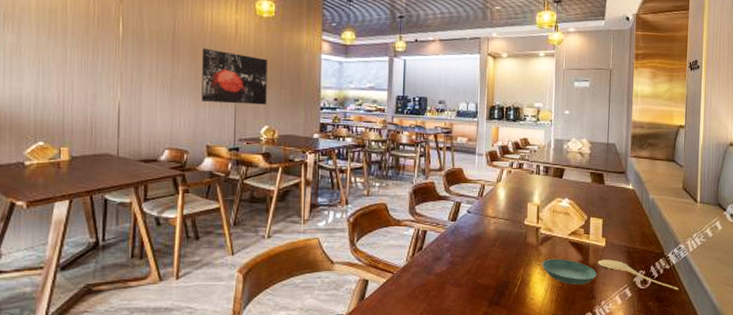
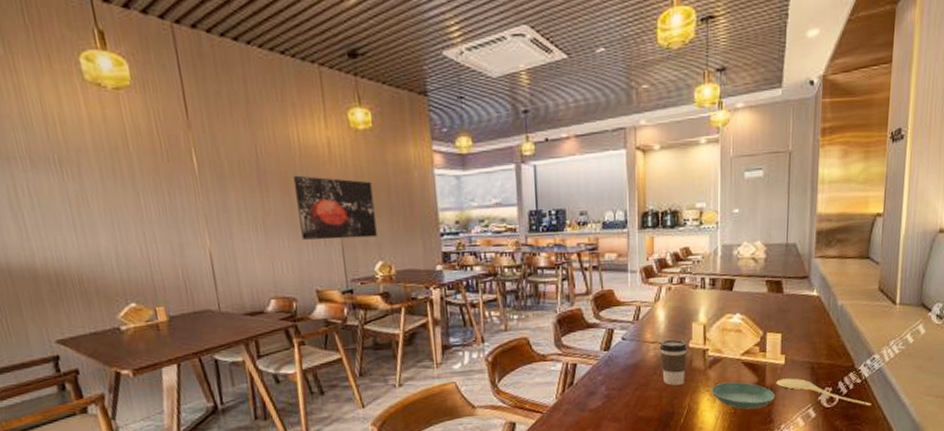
coffee cup: none [499,216,524,257] -> present [659,339,688,386]

